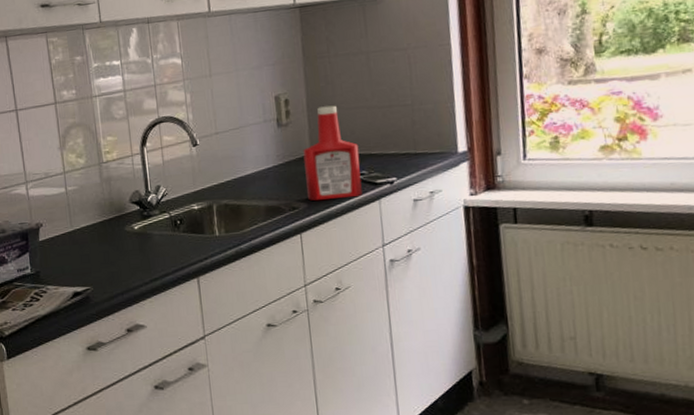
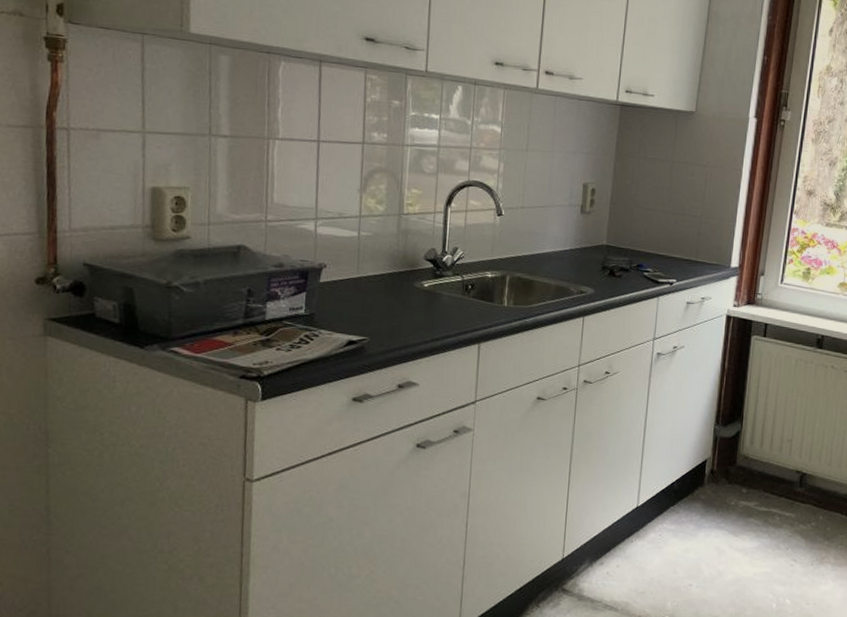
ketchup bottle: present [303,105,363,201] -> none [596,202,649,291]

